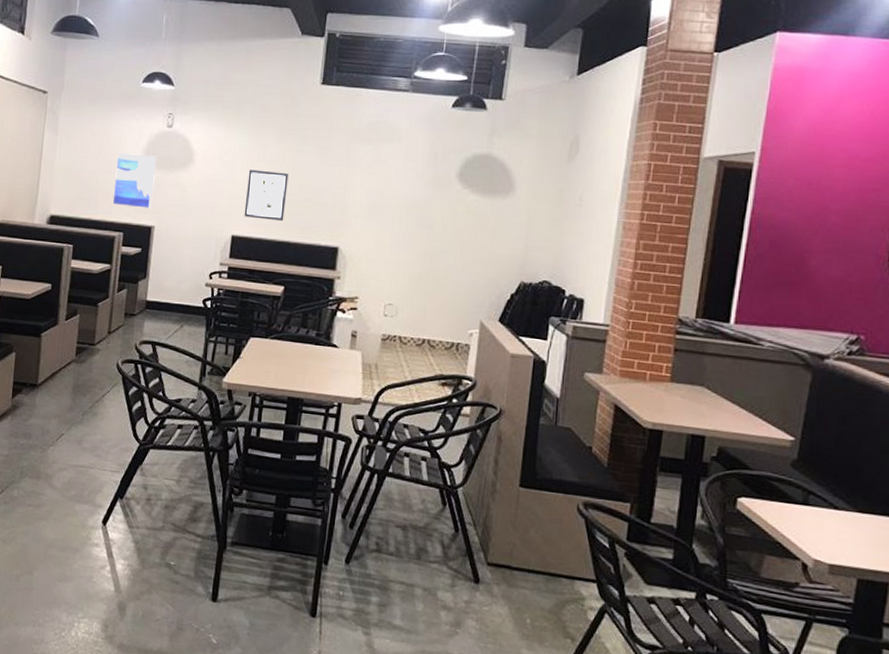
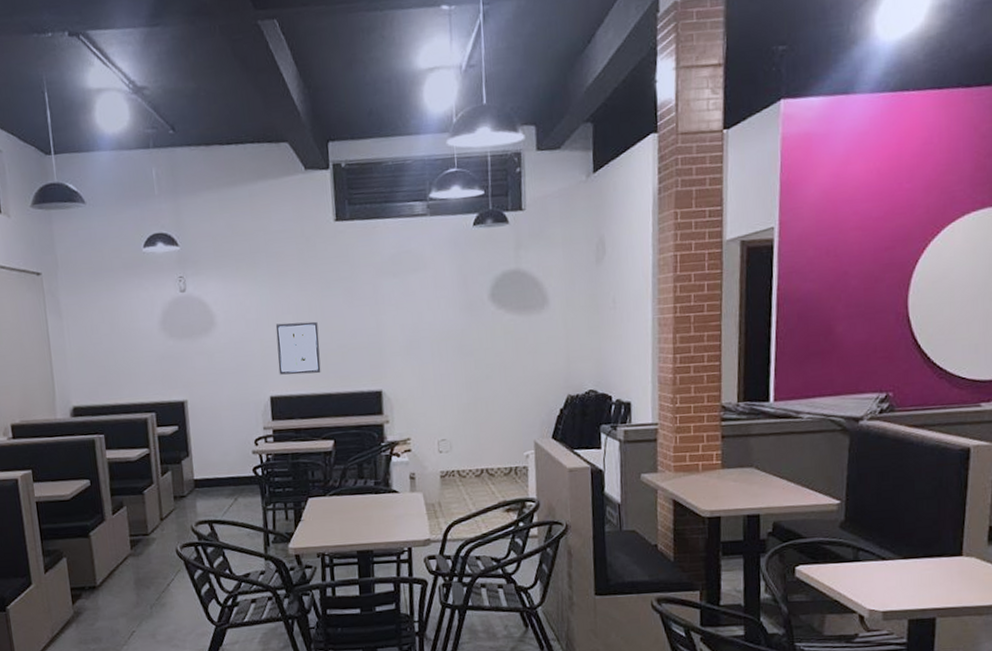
wall art: present [112,153,156,209] -> none [132,325,180,385]

